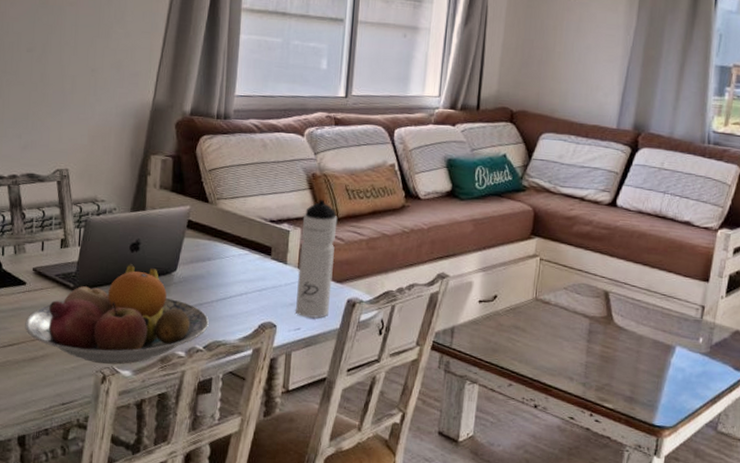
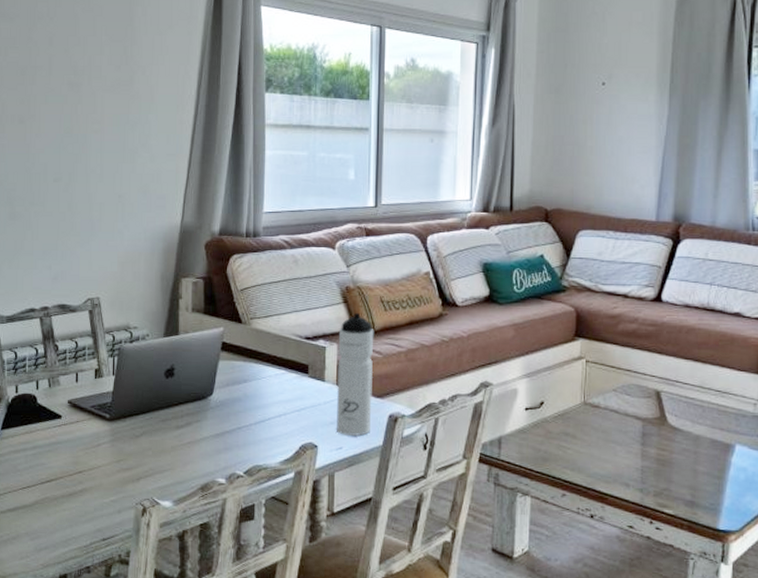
fruit bowl: present [25,264,209,365] -> none [62,391,248,496]

